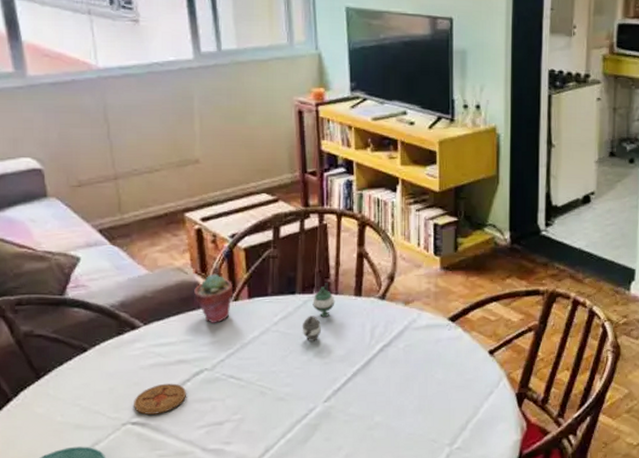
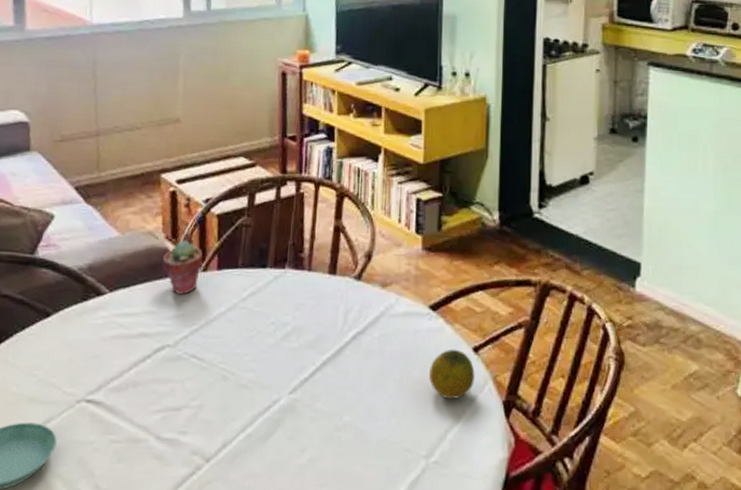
coaster: present [134,383,186,415] -> none [90,358,146,393]
teapot: present [302,283,335,341] -> none [271,257,308,322]
fruit: none [451,353,492,395] -> present [429,349,476,399]

